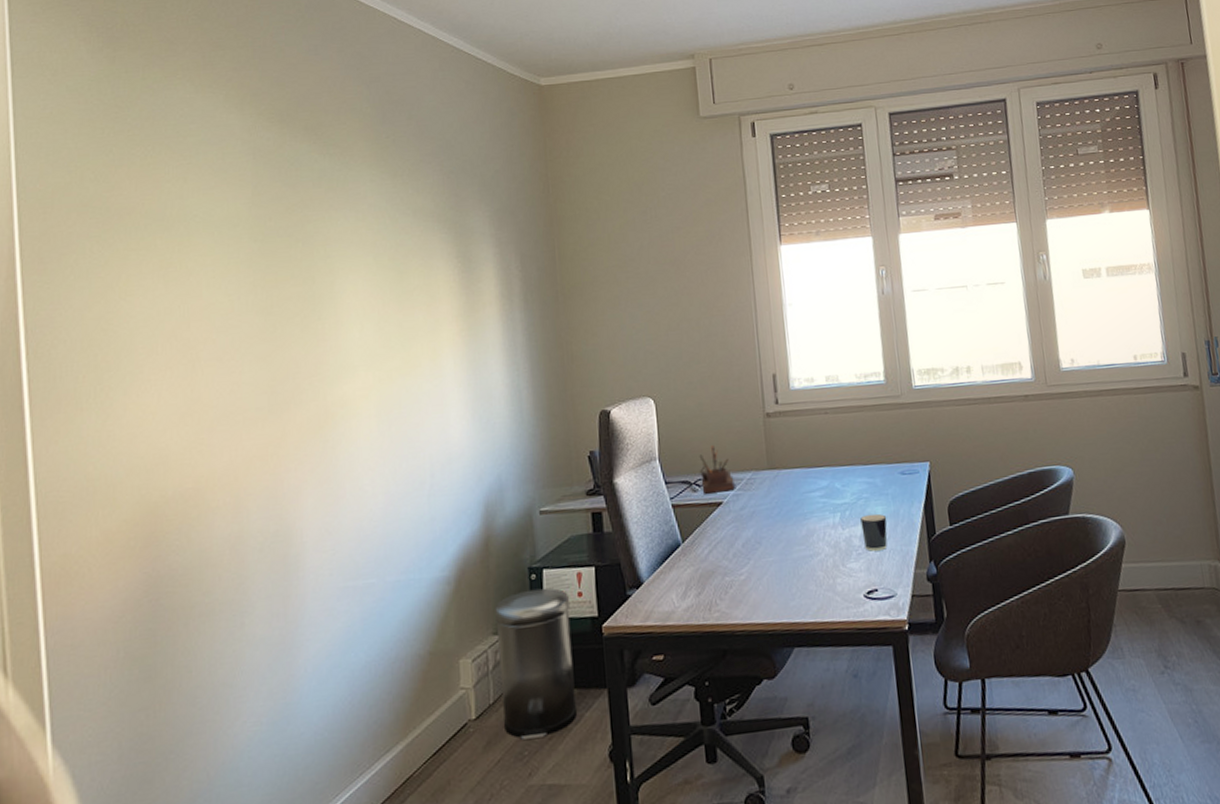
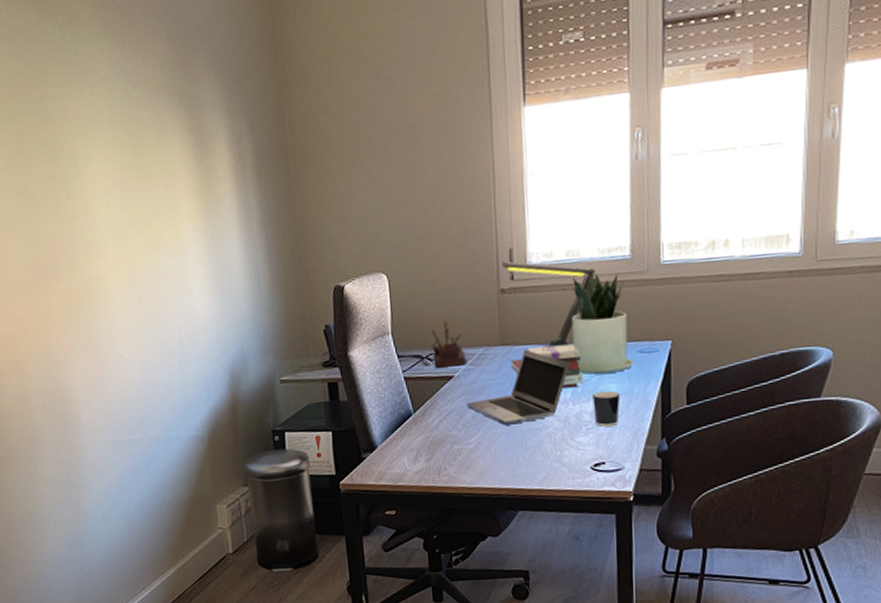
laptop: none [736,473,837,553] -> present [466,350,570,425]
desk lamp: none [765,386,855,472] -> present [501,261,596,349]
books: none [779,467,851,512] -> present [511,344,584,388]
planter: none [833,398,898,497] -> present [572,273,635,375]

